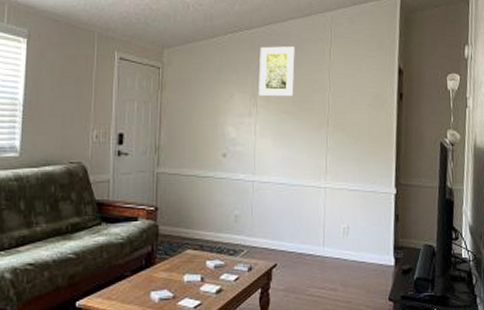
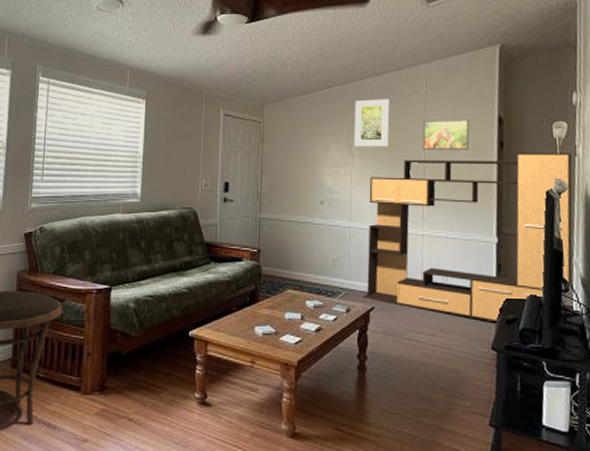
media console: none [264,104,464,274] -> present [362,153,573,323]
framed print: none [326,69,372,101] -> present [422,119,470,150]

